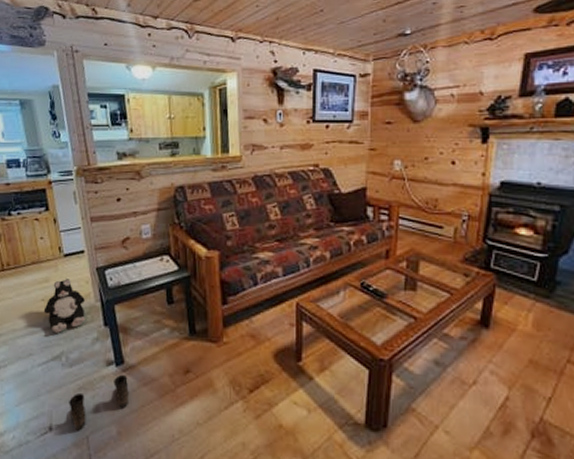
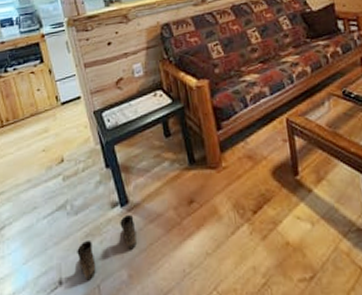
plush toy: present [43,279,85,333] -> none [45,126,87,182]

